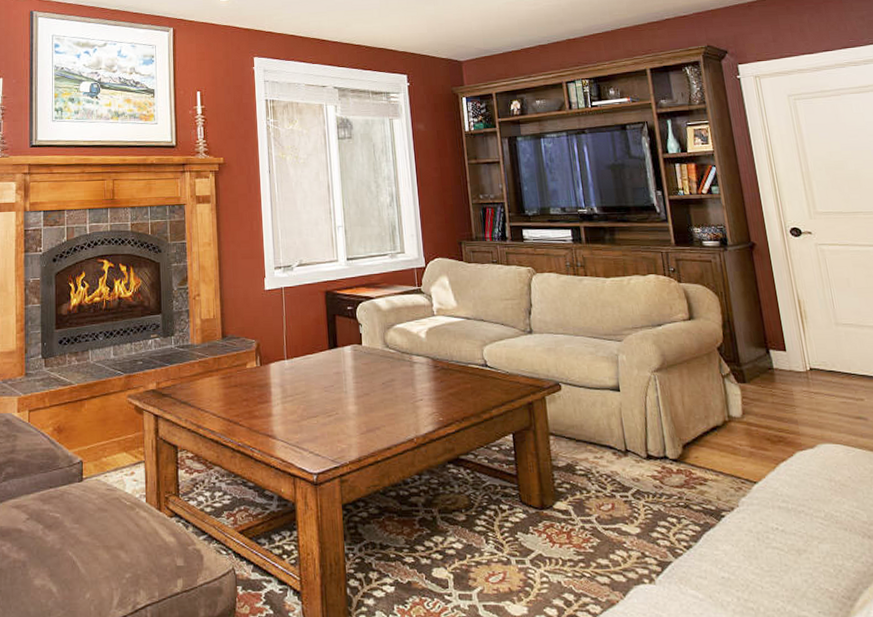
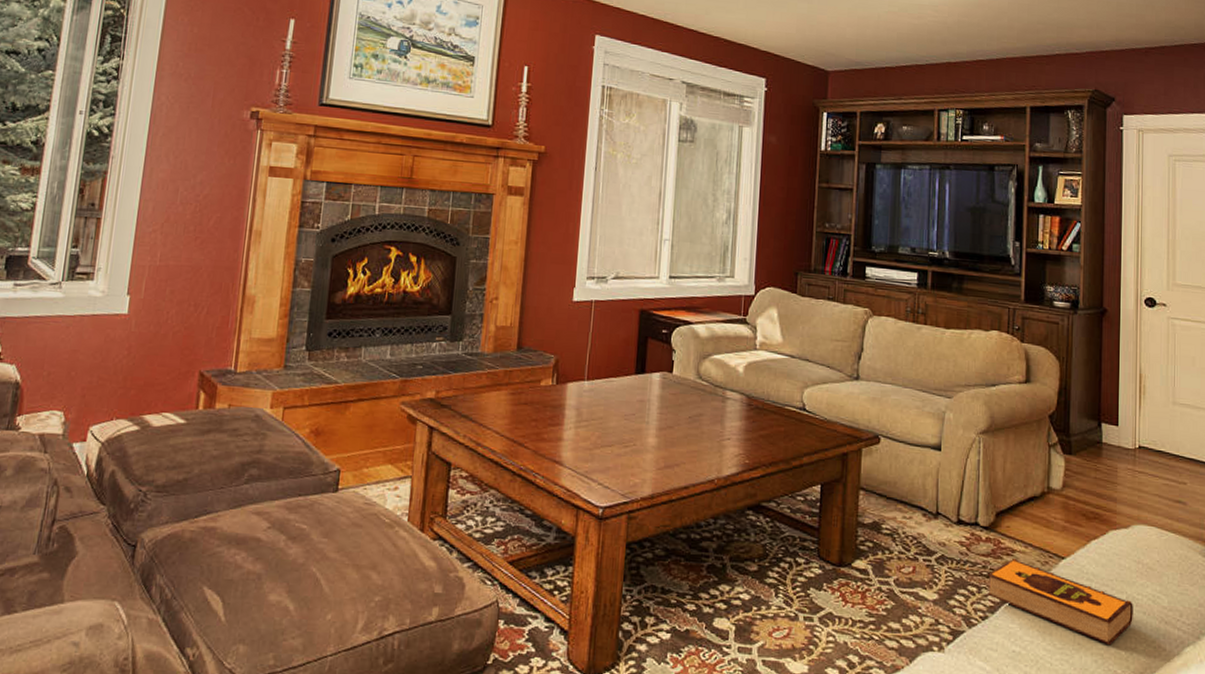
hardback book: none [684,486,836,564] -> present [987,557,1133,646]

